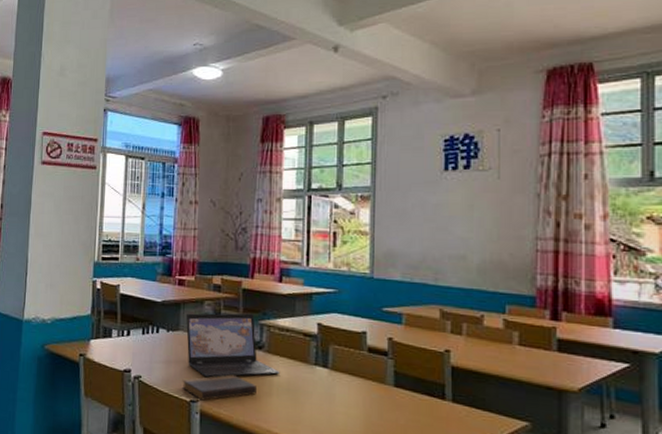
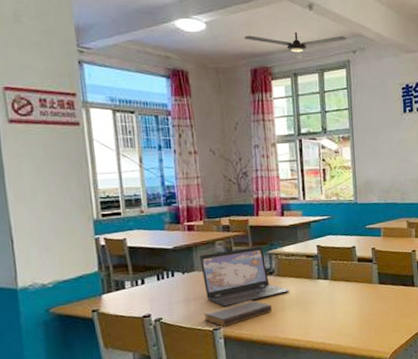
ceiling fan: none [260,76,376,107] -> present [244,32,346,60]

